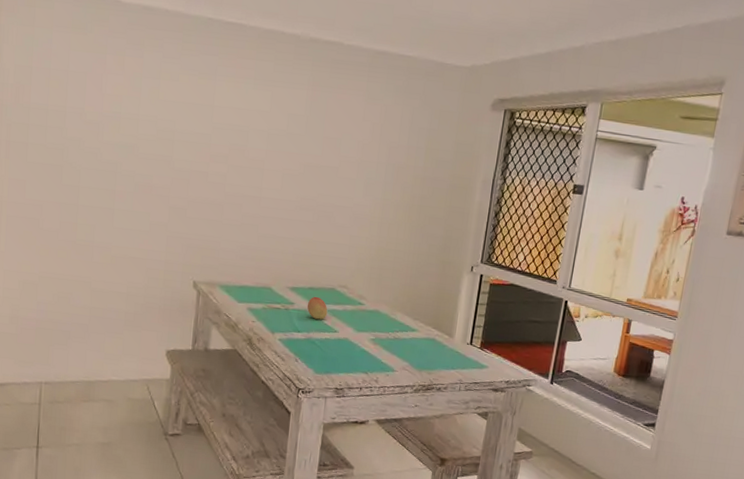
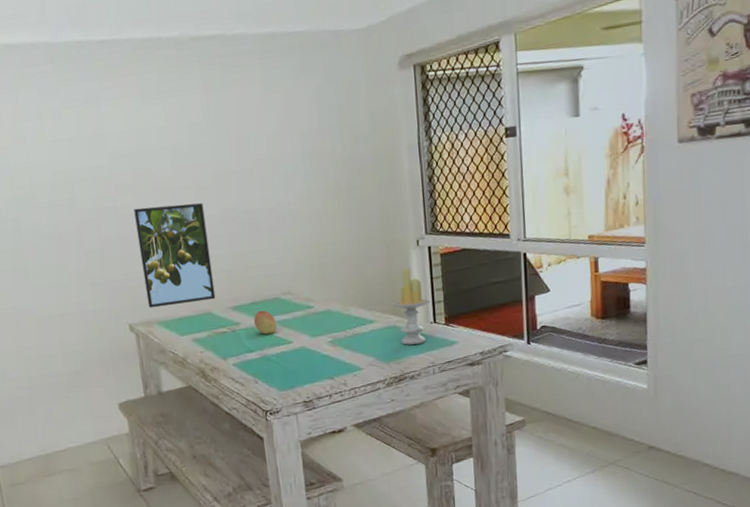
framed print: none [215,178,287,277] -> present [134,203,216,308]
candle: none [436,289,471,361] -> present [392,268,430,345]

